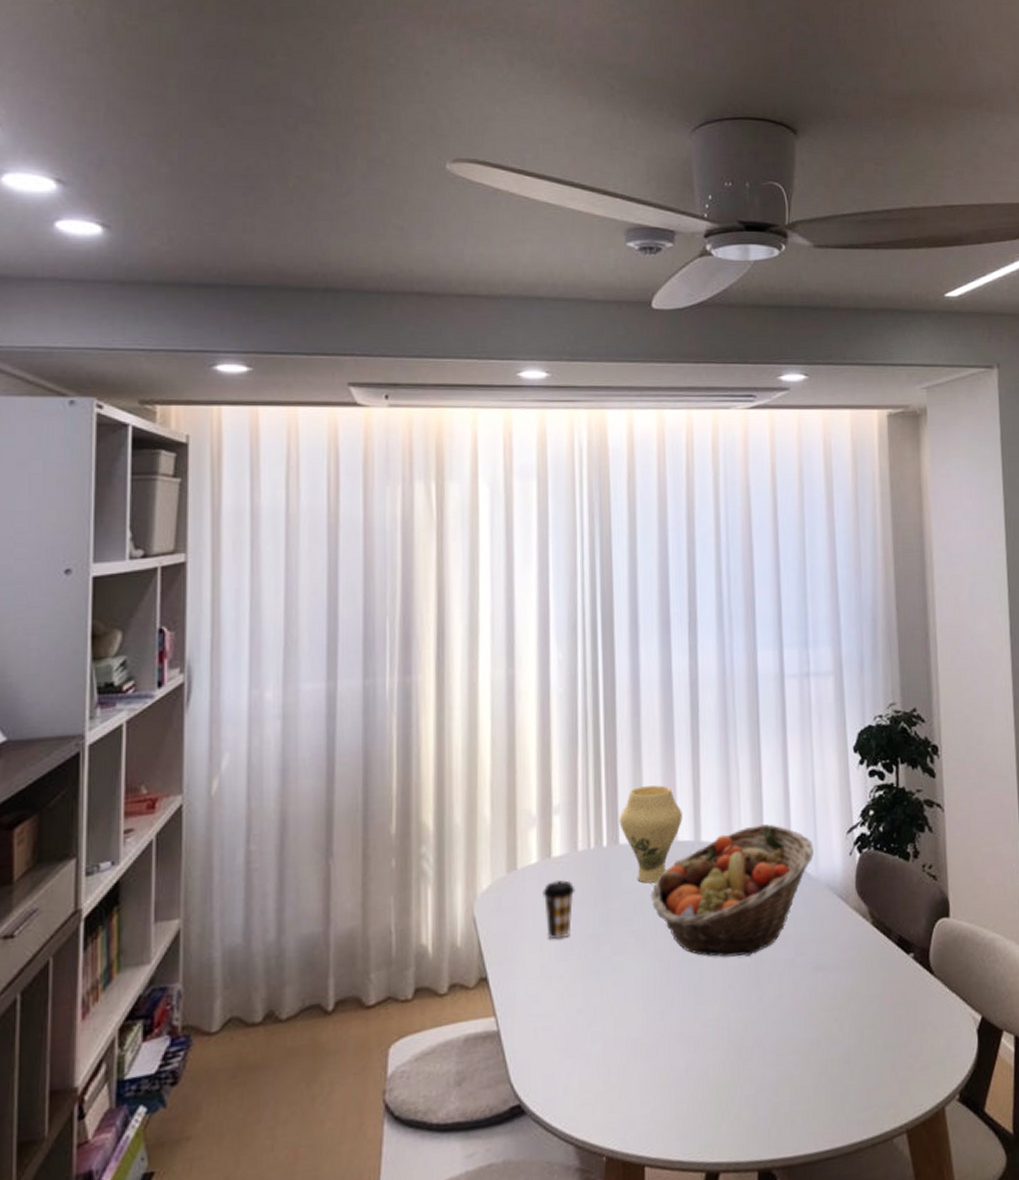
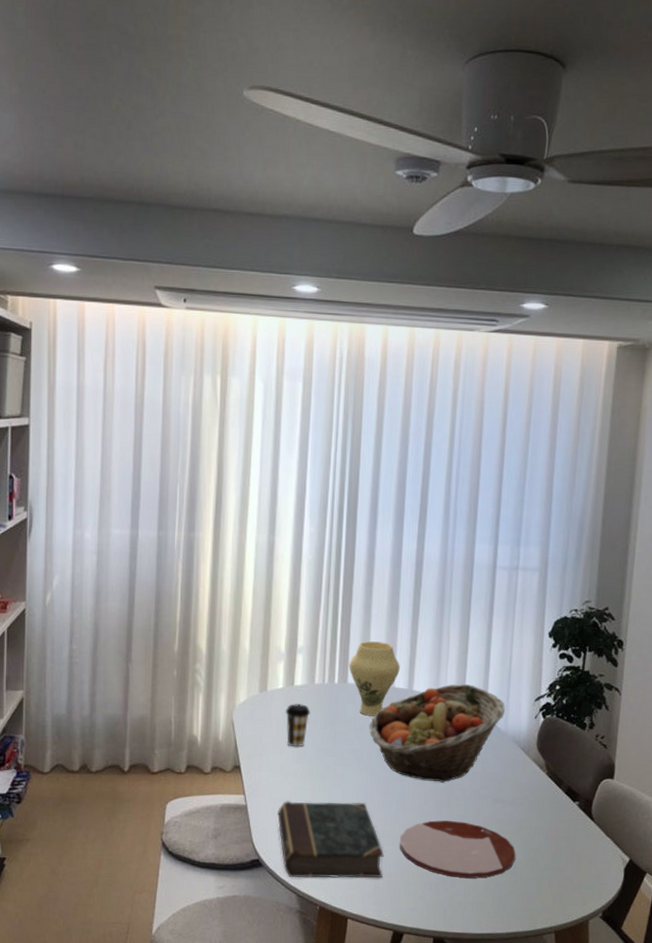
book: none [541,999,685,1123] -> present [278,801,384,878]
plate: none [703,1003,848,1082] -> present [400,820,516,879]

